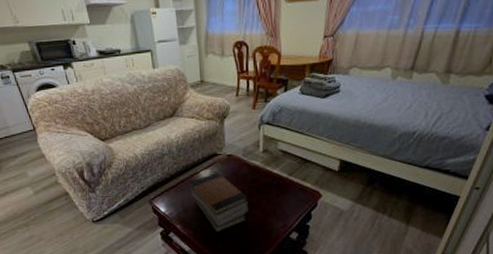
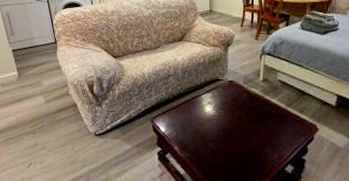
book stack: present [189,172,248,233] -> none [190,97,245,158]

